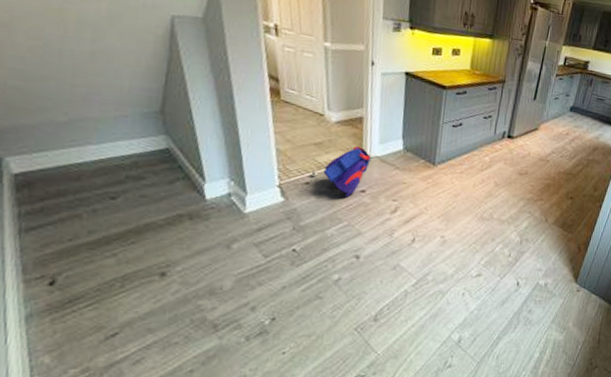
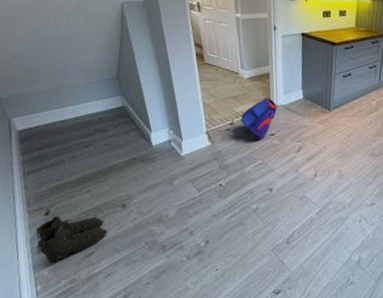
boots: none [33,286,139,347] -> present [35,216,108,263]

